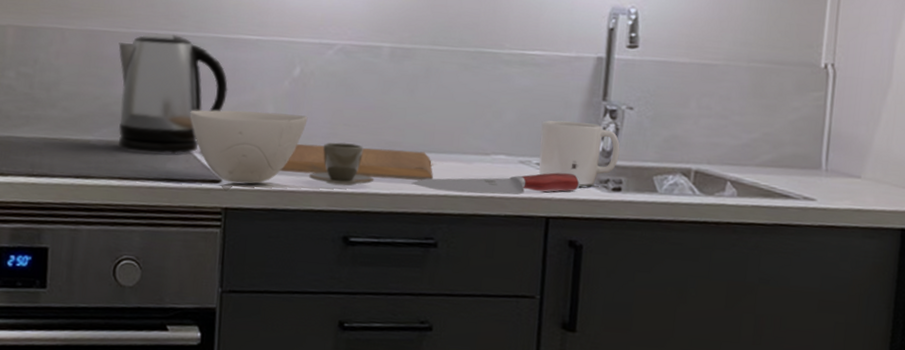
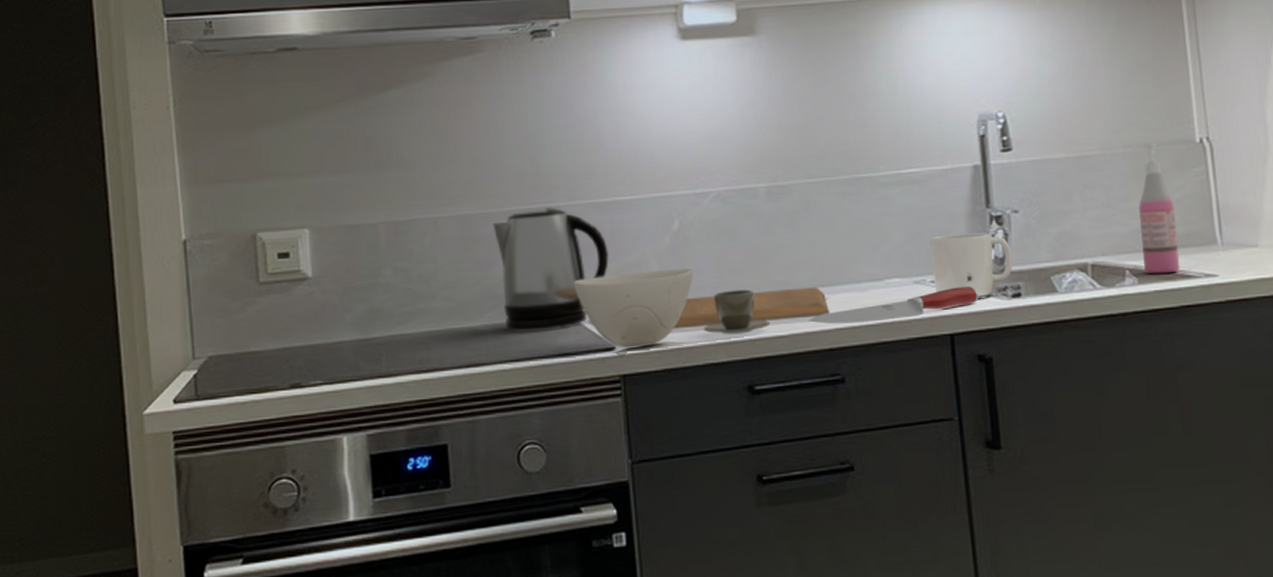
soap dispenser: none [745,60,787,191] -> present [1131,142,1180,274]

